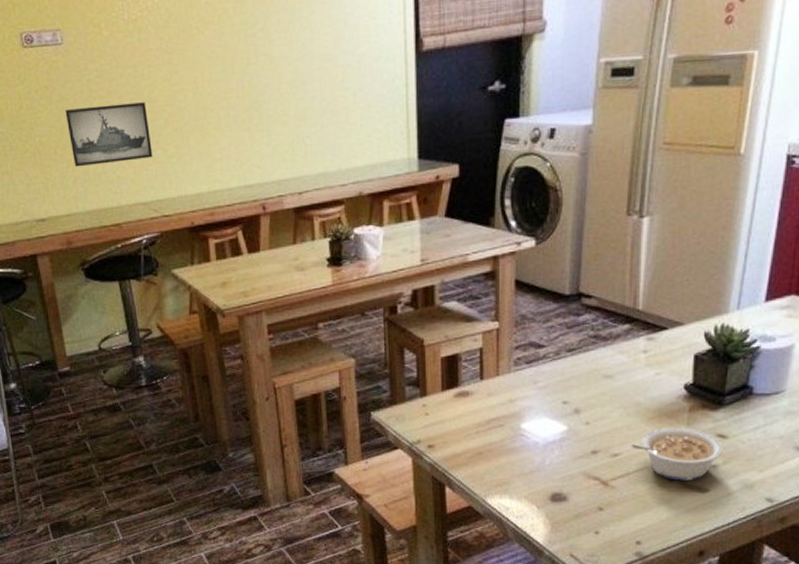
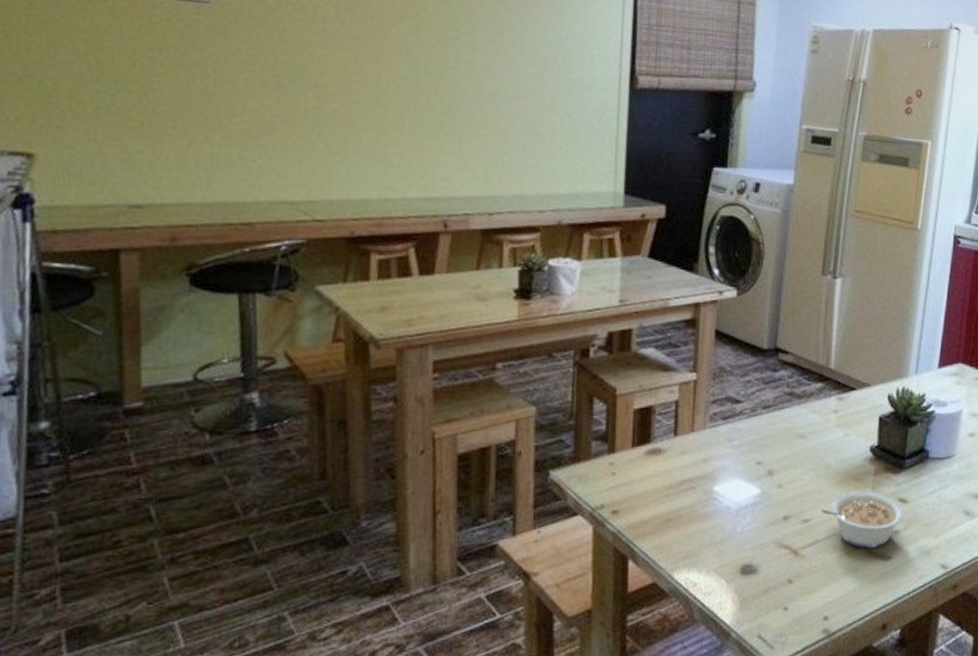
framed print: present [65,102,153,167] -> none [197,78,312,151]

